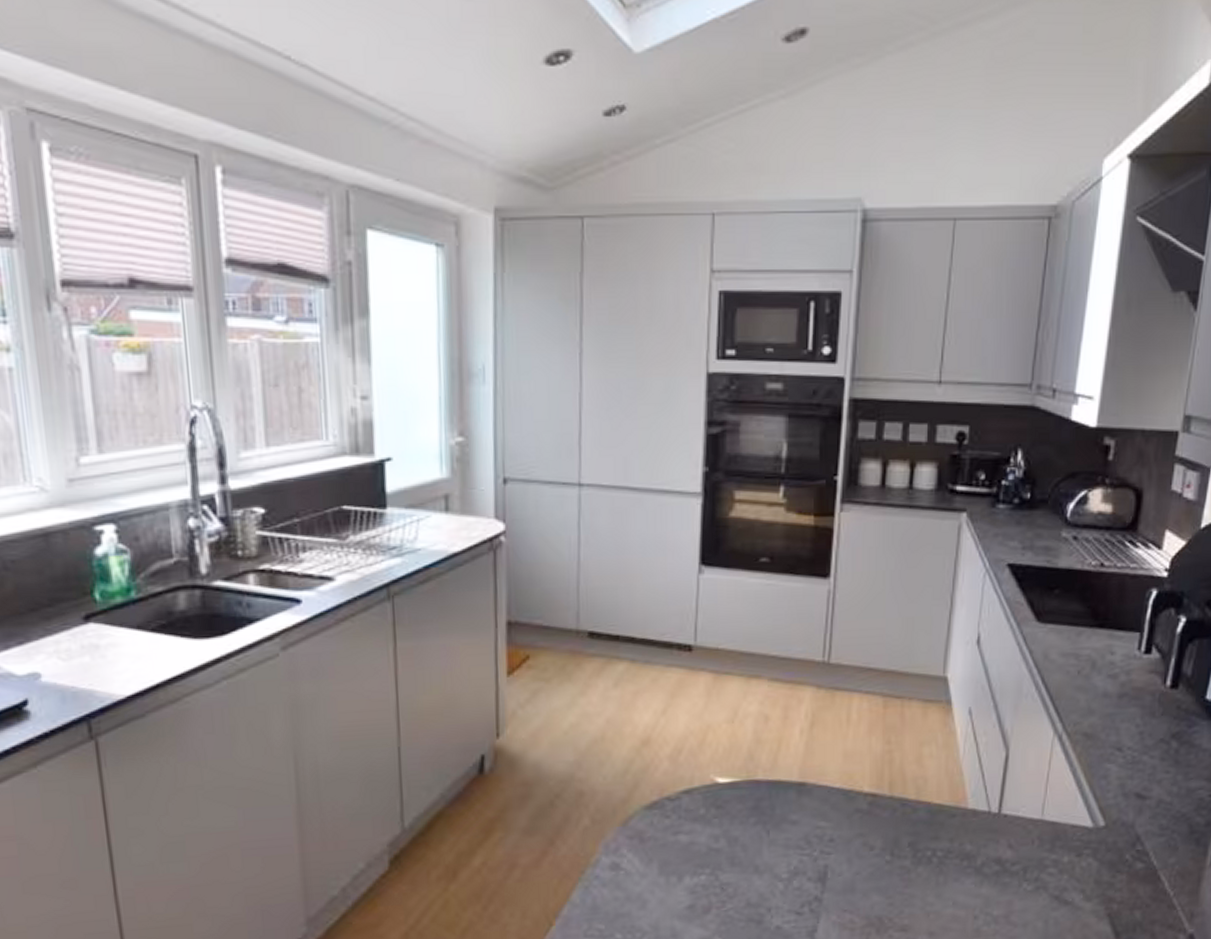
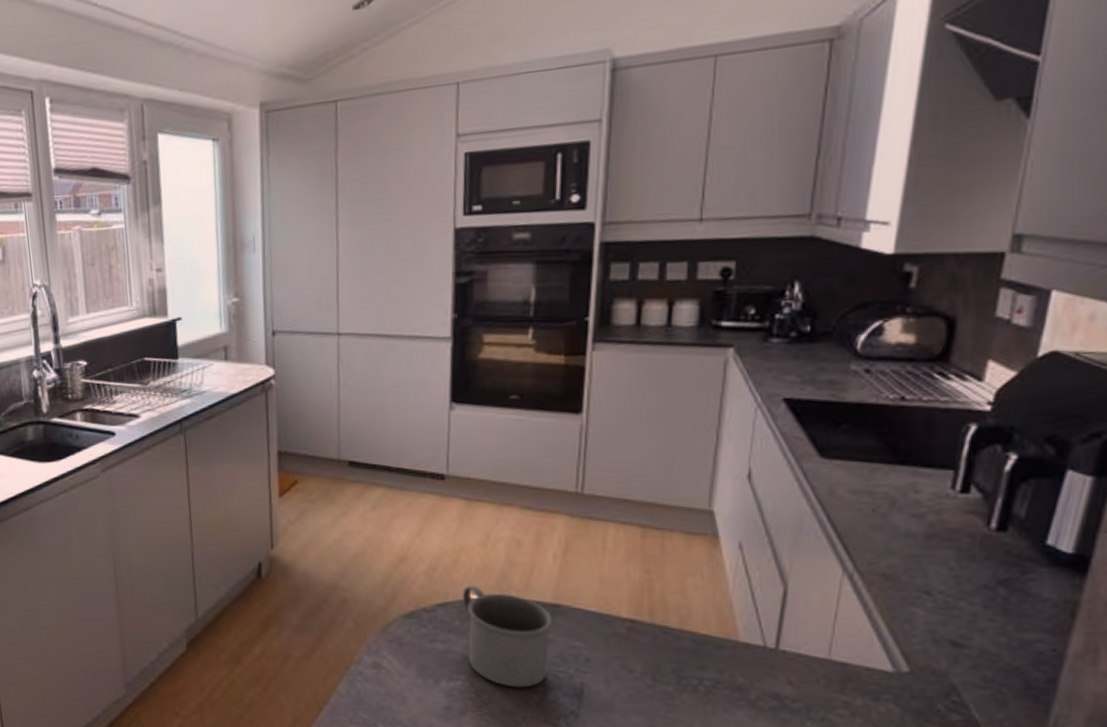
mug: none [708,767,799,877] -> present [462,585,553,688]

